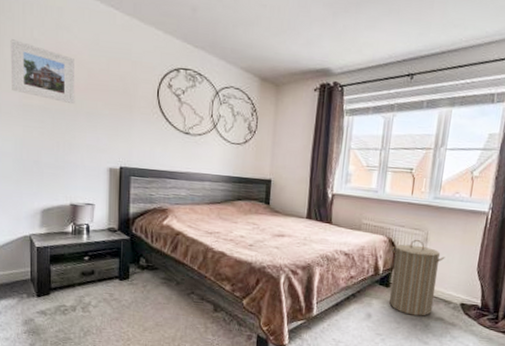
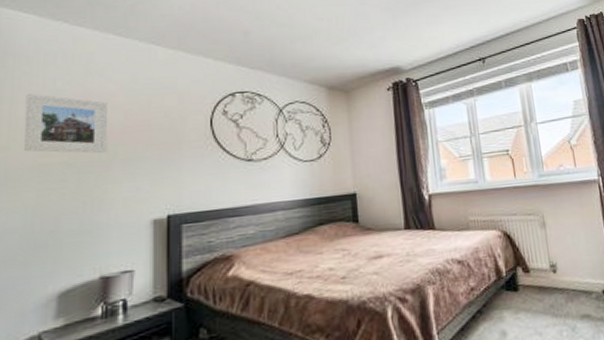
laundry hamper: present [389,239,445,316] -> none [508,225,575,321]

